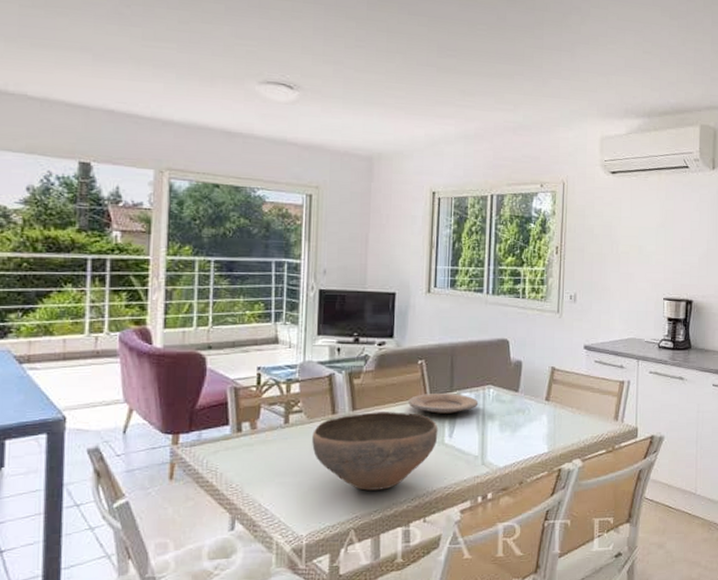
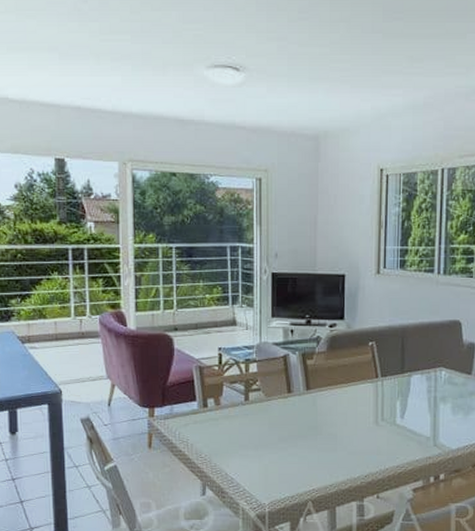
bowl: present [312,412,438,491] -> none [271,392,390,466]
plate: present [408,394,479,414] -> none [360,375,430,395]

